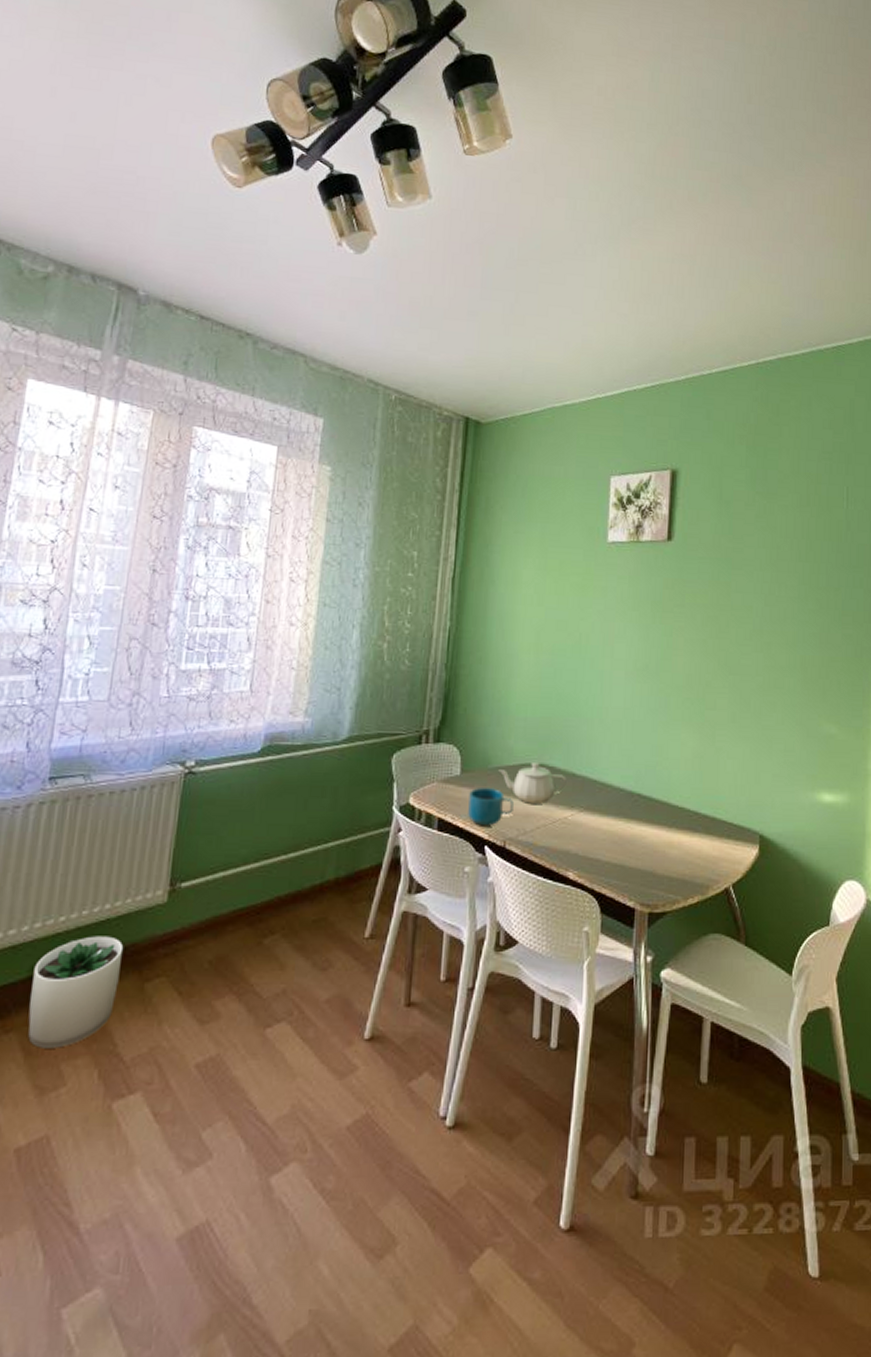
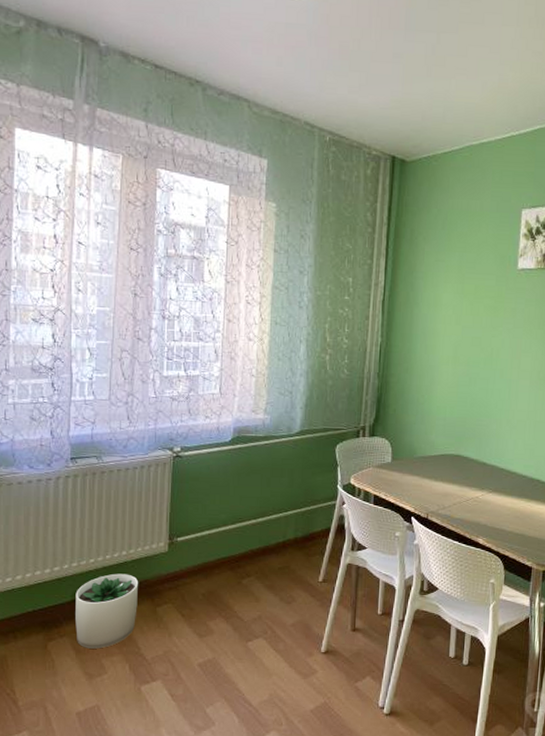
cup: present [468,788,514,826] -> none [398,472,435,502]
teapot: present [498,761,567,804] -> none [422,452,478,486]

